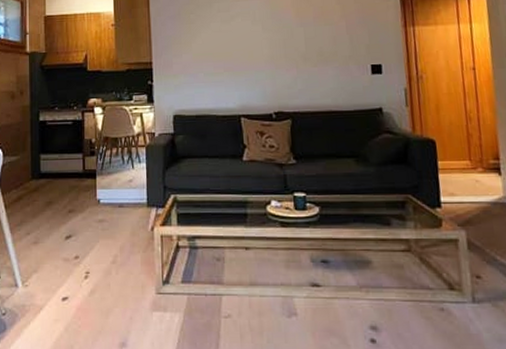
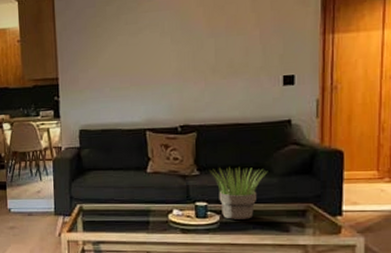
potted plant: none [306,155,363,213] -> present [210,167,267,221]

